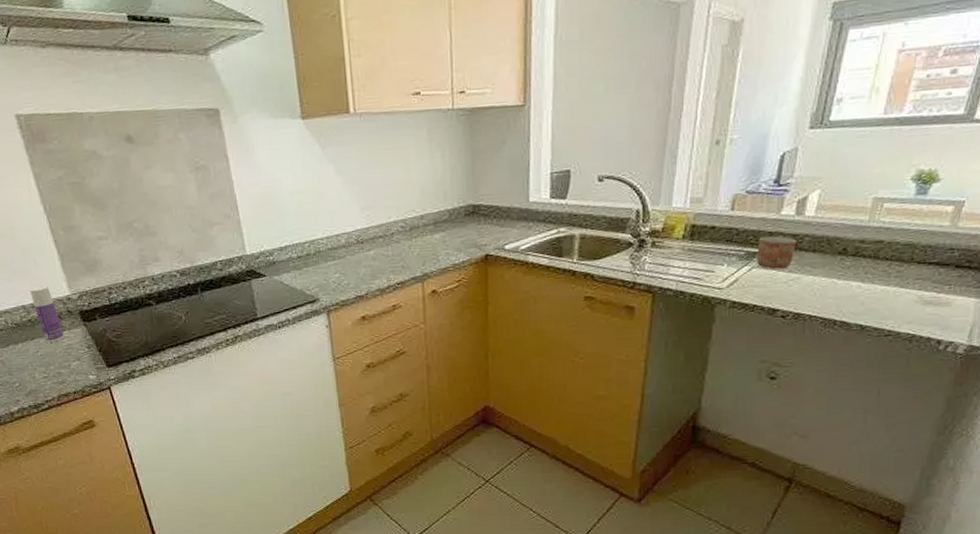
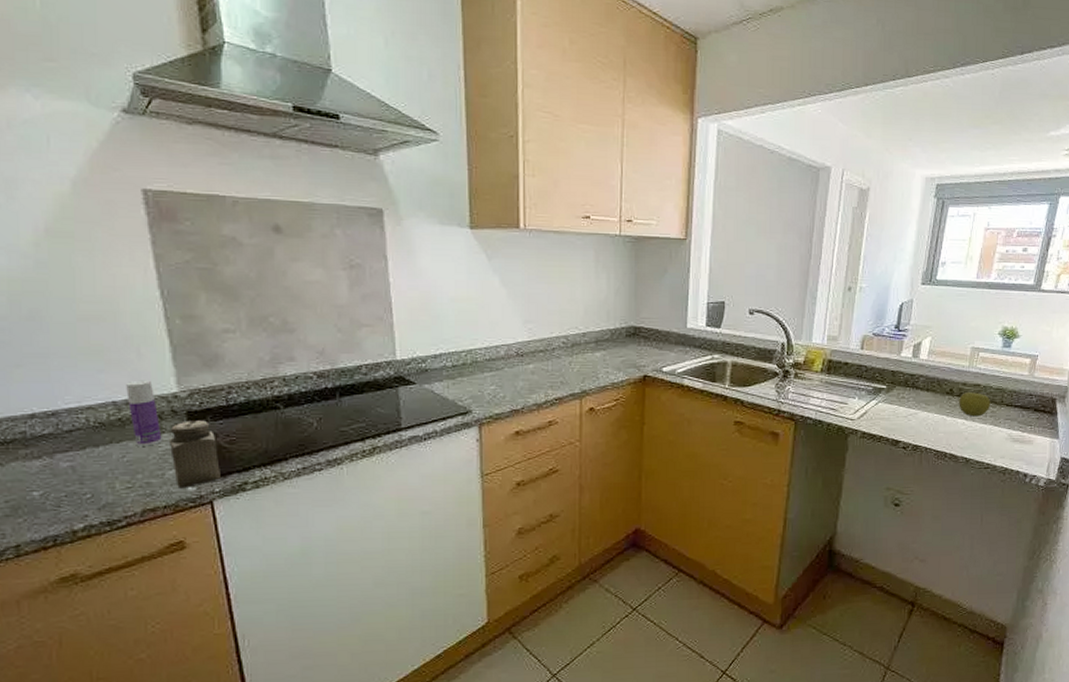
salt shaker: none [69,318,114,377] -> present [168,420,220,489]
mug: present [757,236,796,269] -> none [882,374,913,404]
apple: none [854,250,897,278] -> present [959,392,991,417]

